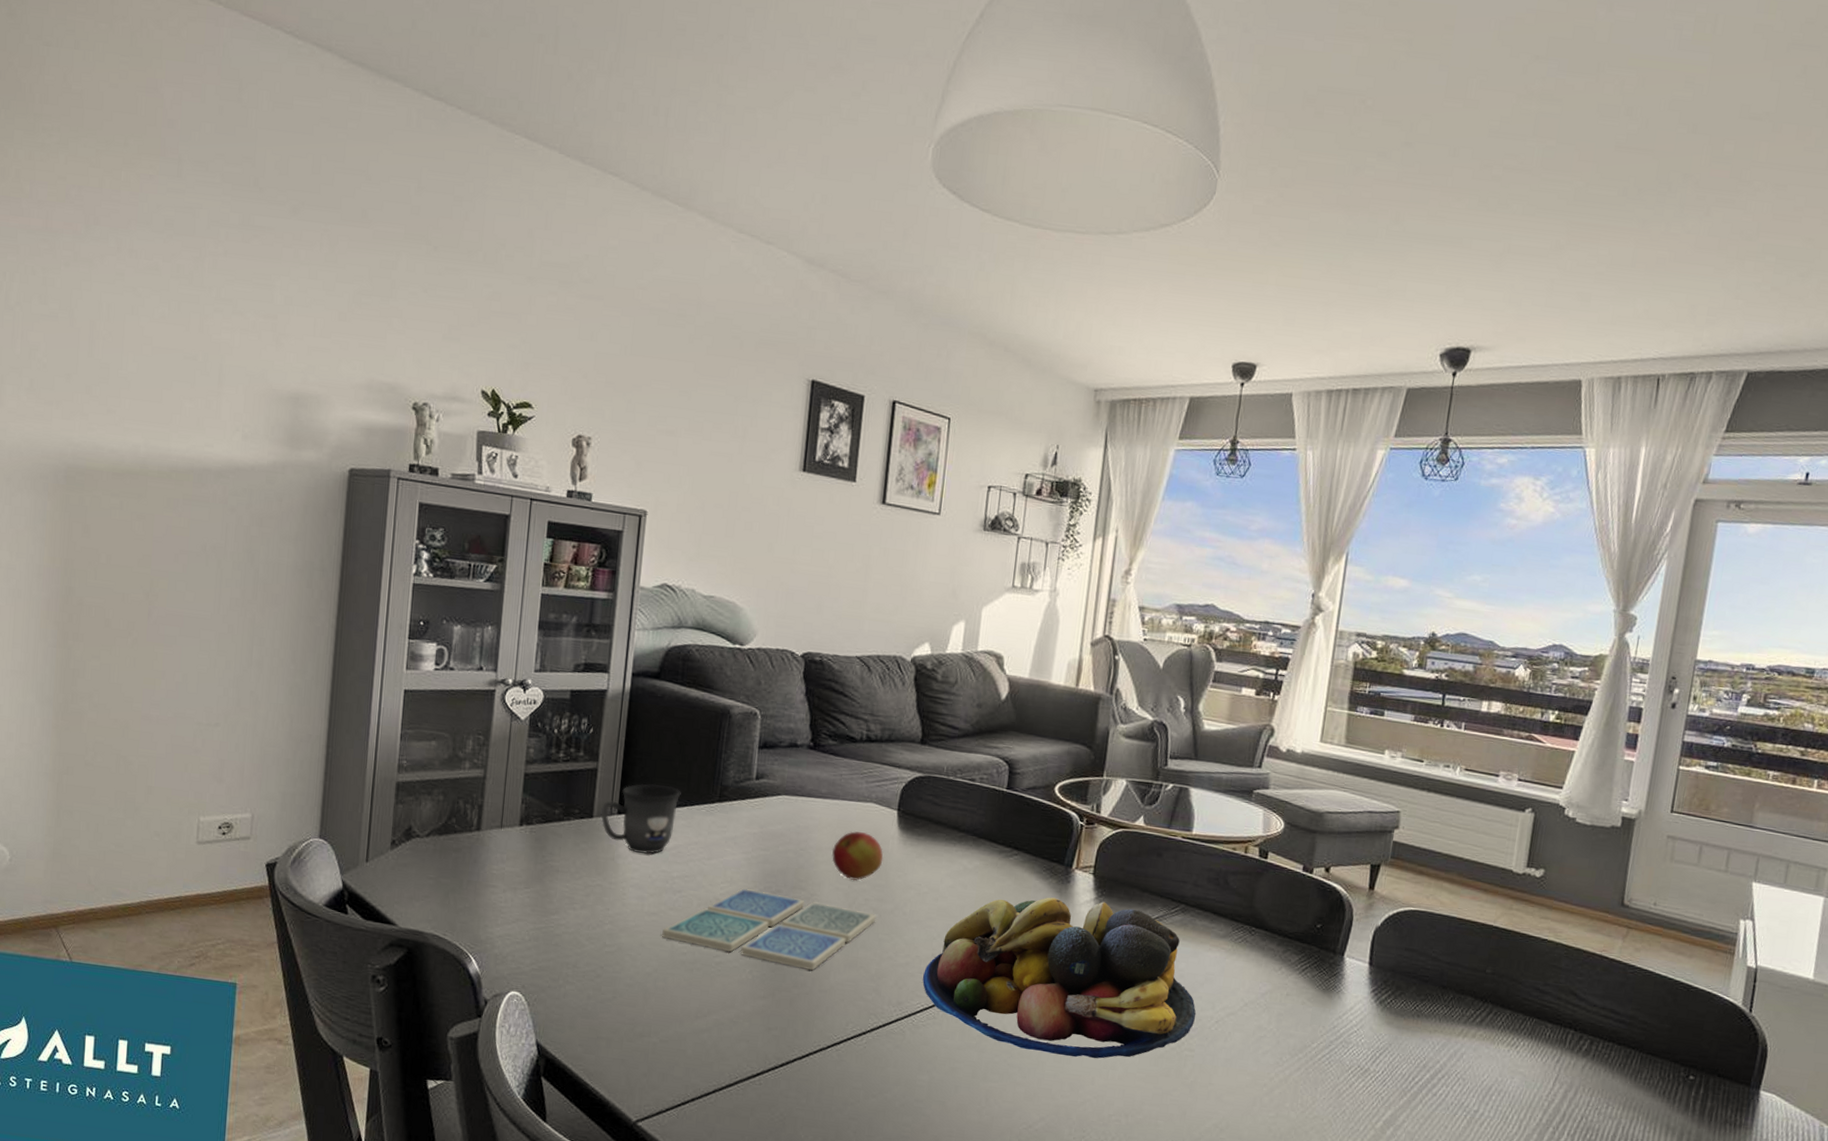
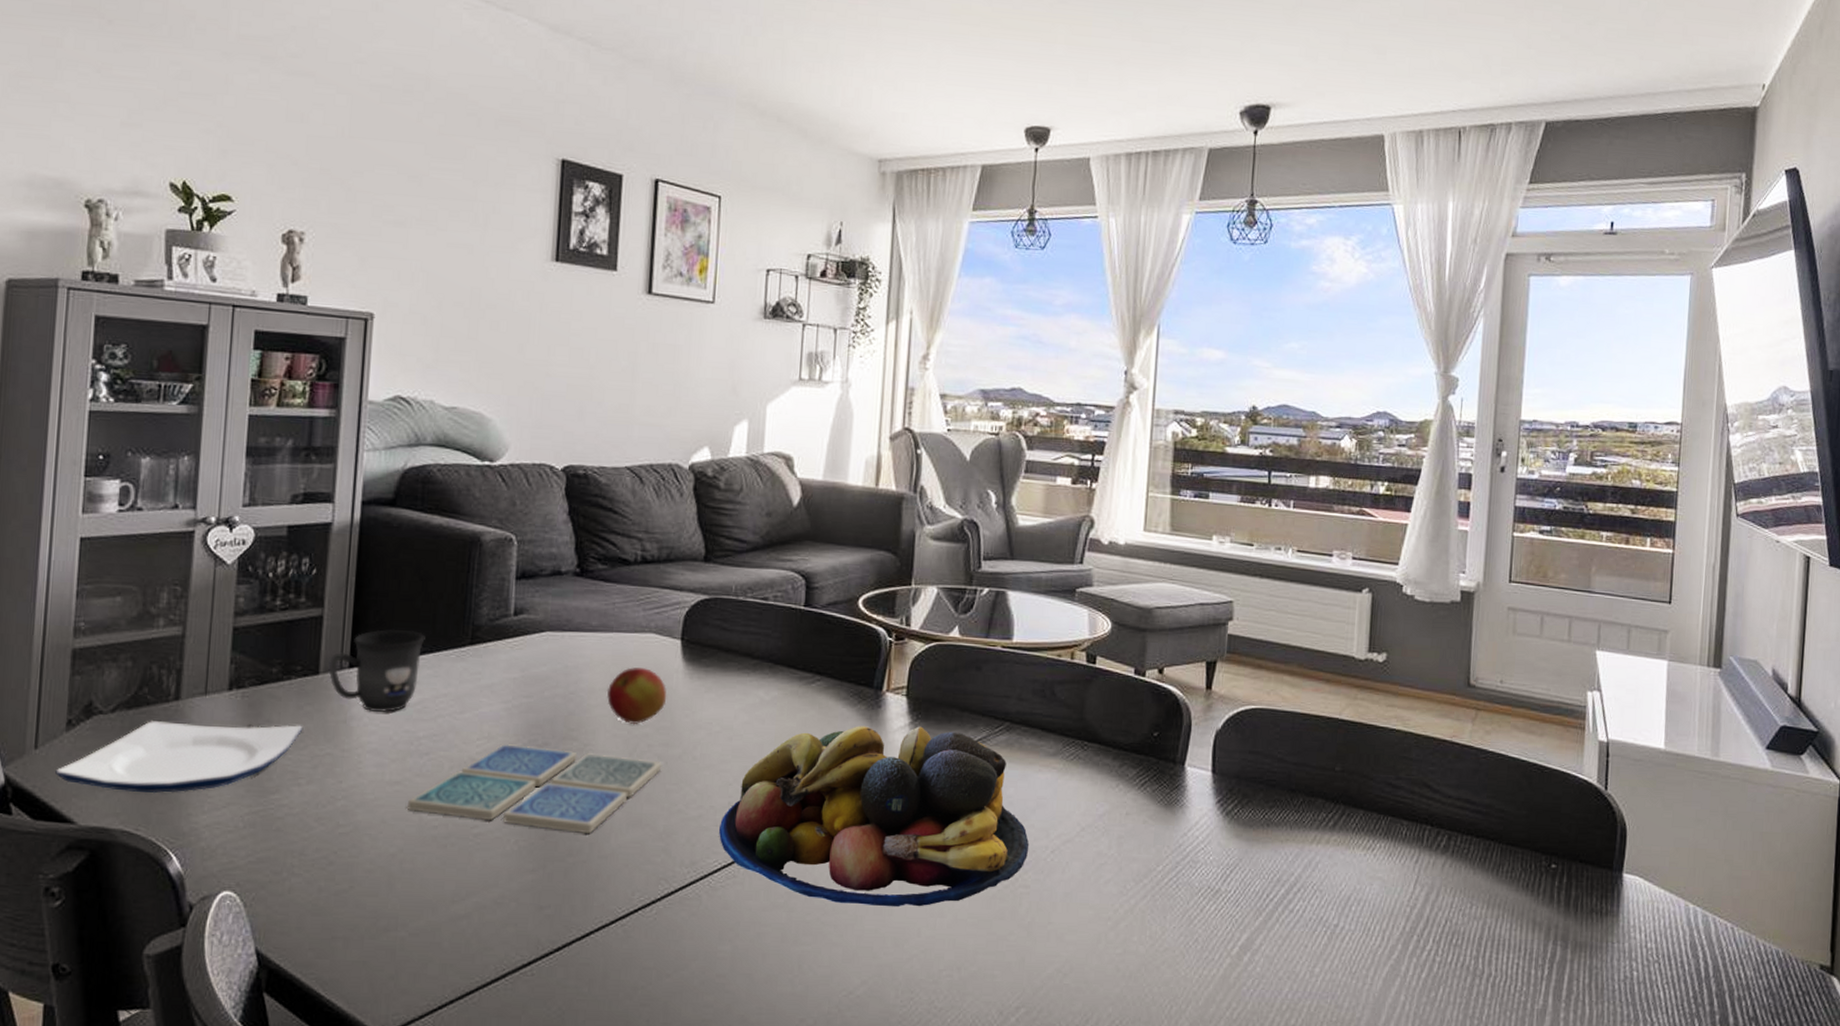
plate: none [382,846,579,907] -> present [55,721,303,794]

